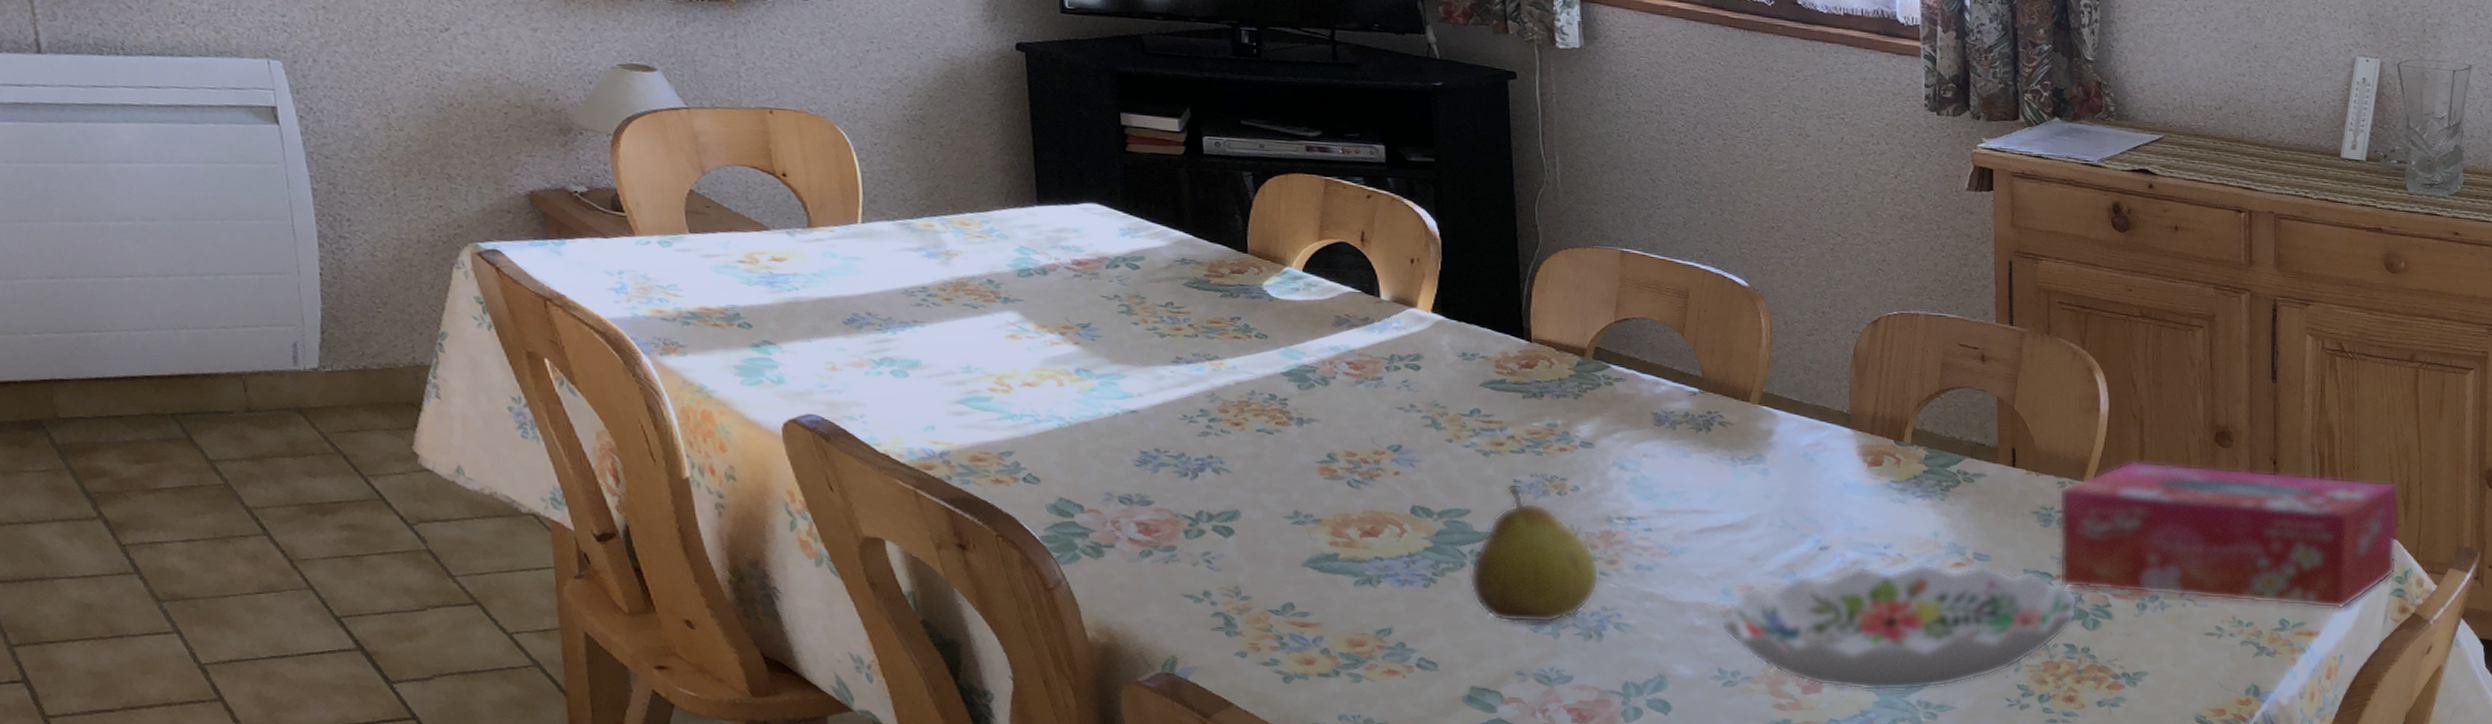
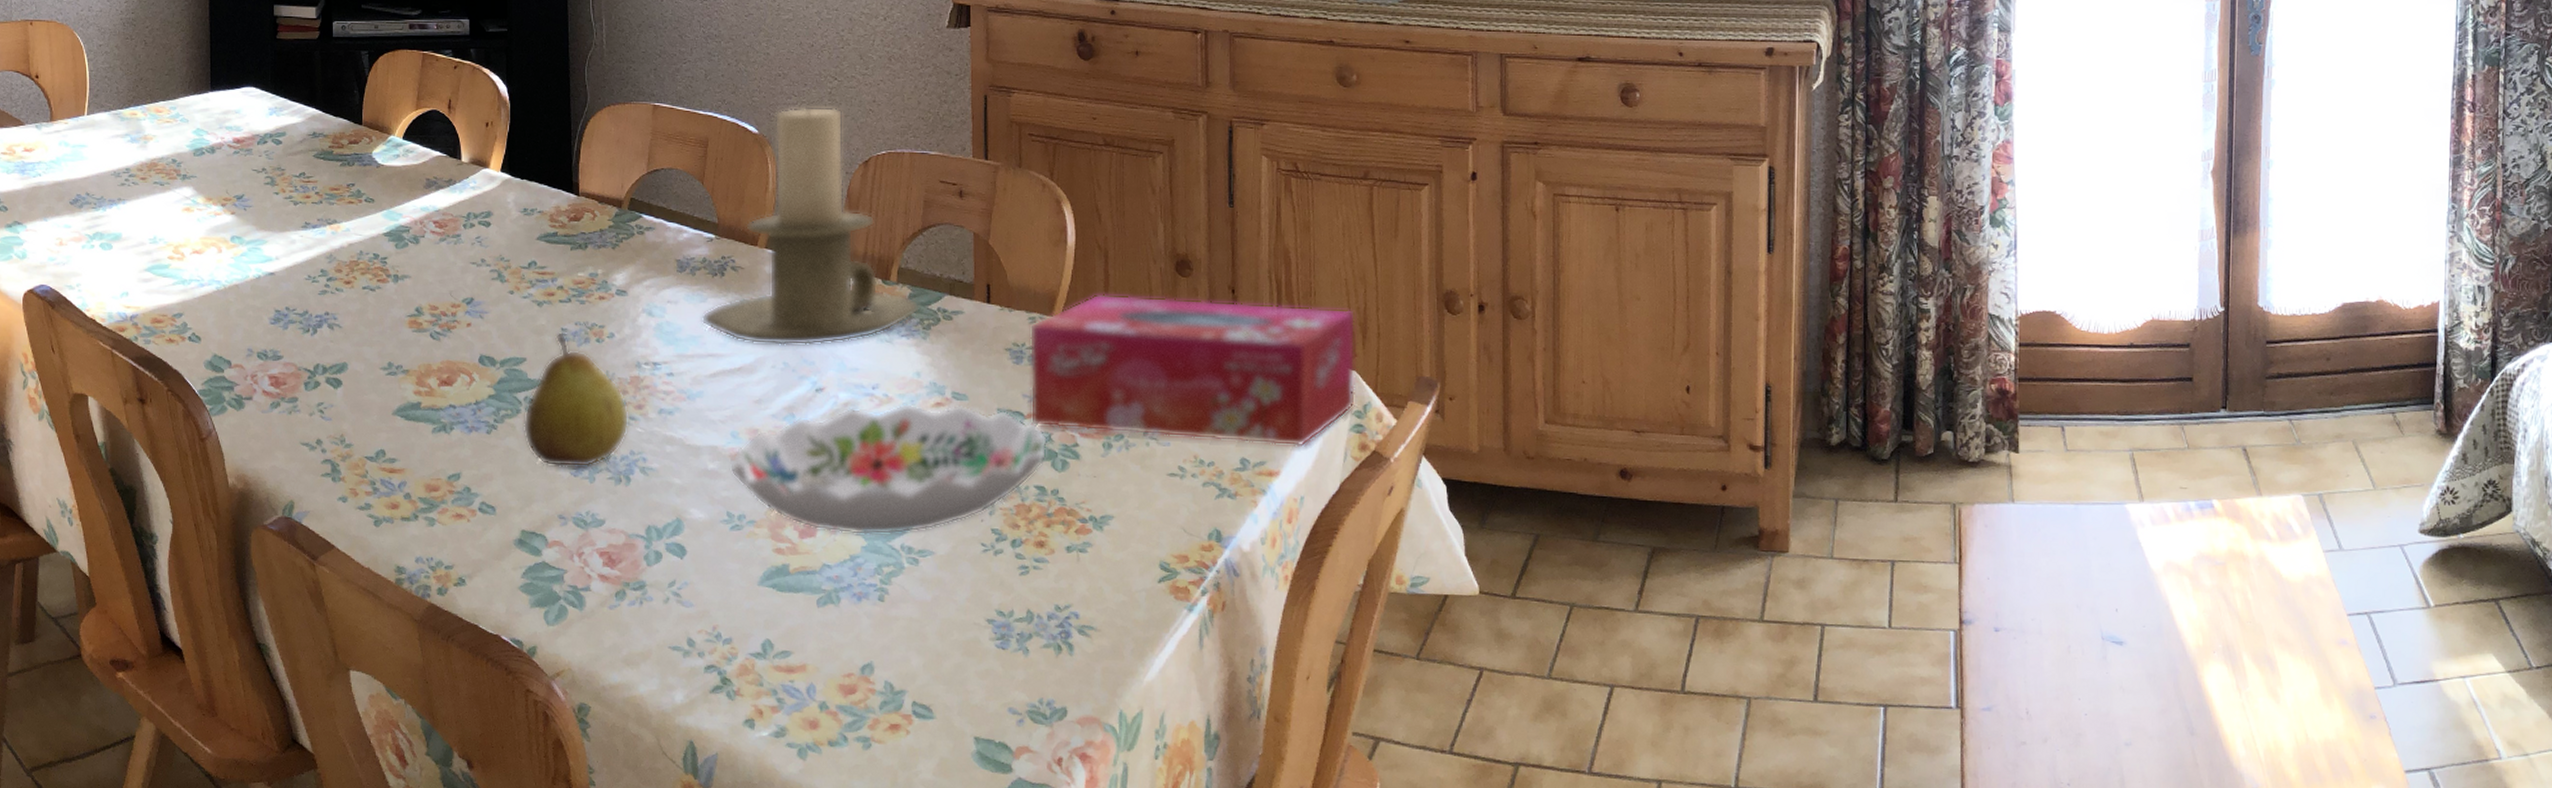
candle holder: none [1684,261,1937,504] -> present [701,106,919,346]

